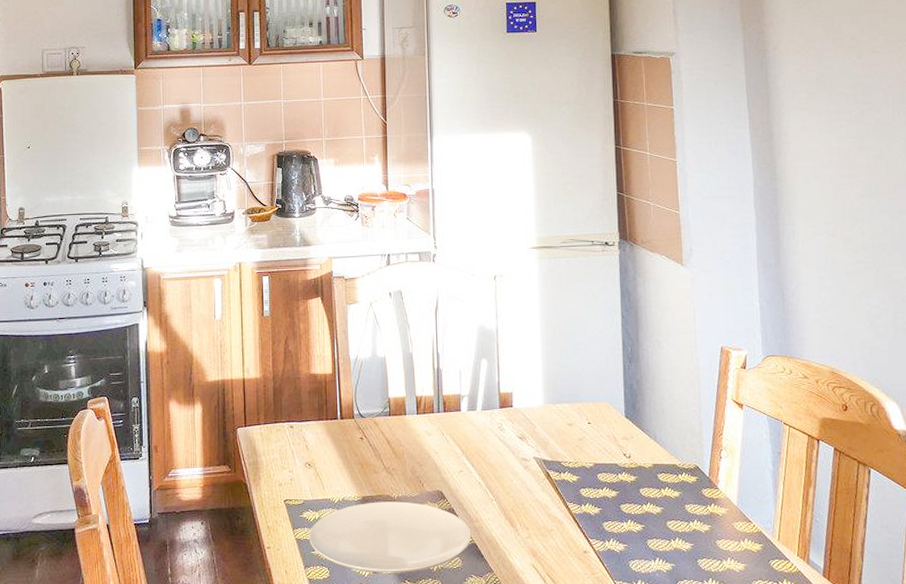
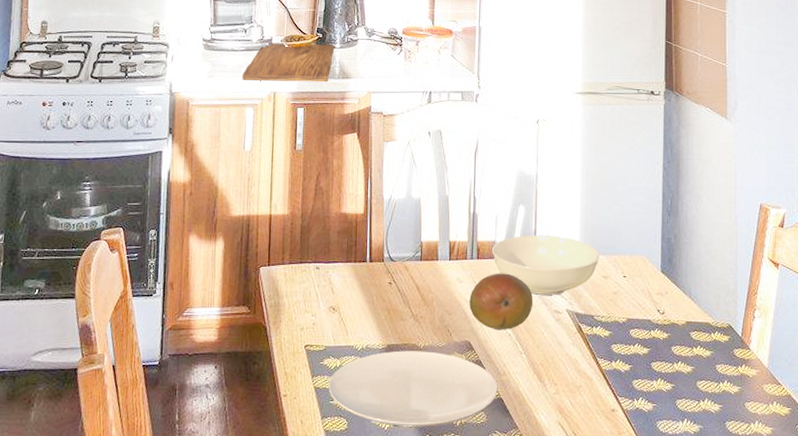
cutting board: none [208,215,294,254] -> present [242,43,335,83]
fruit: none [439,424,501,479] -> present [469,273,534,330]
bowl: none [458,386,563,444] -> present [492,235,600,295]

